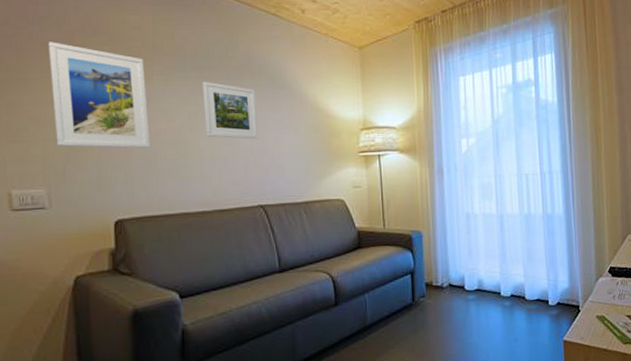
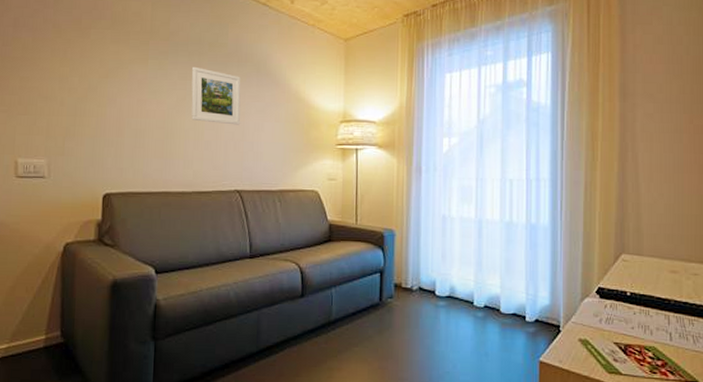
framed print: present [48,42,150,148] -> none [59,24,141,127]

